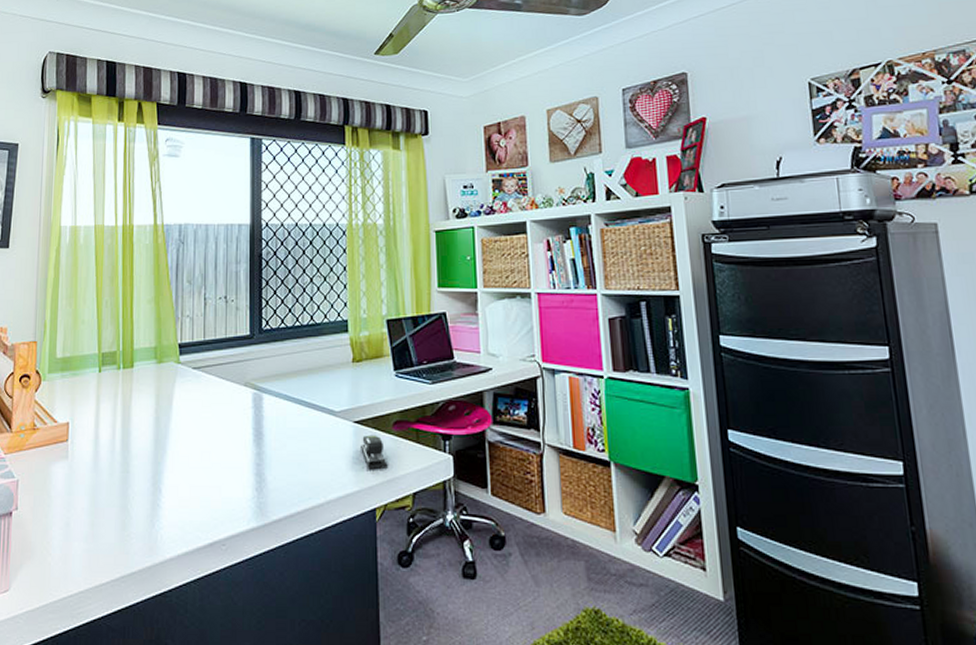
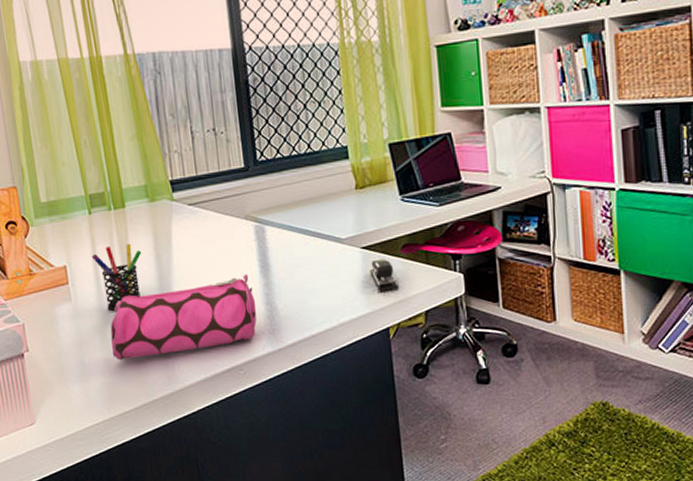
pen holder: none [94,403,143,472] -> present [91,243,142,311]
pencil case: none [98,442,246,525] -> present [110,274,257,360]

